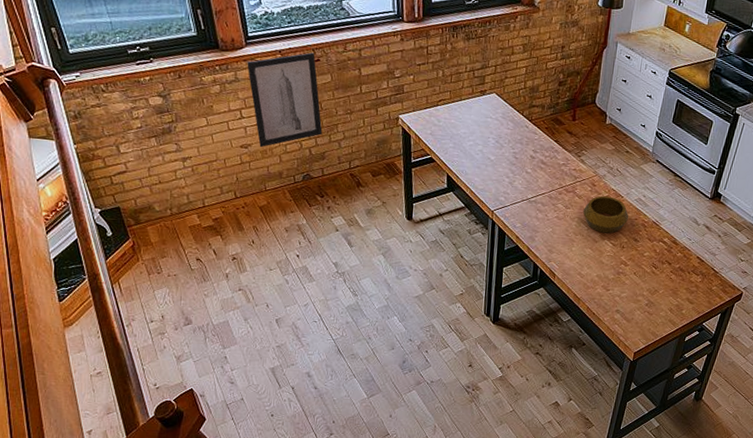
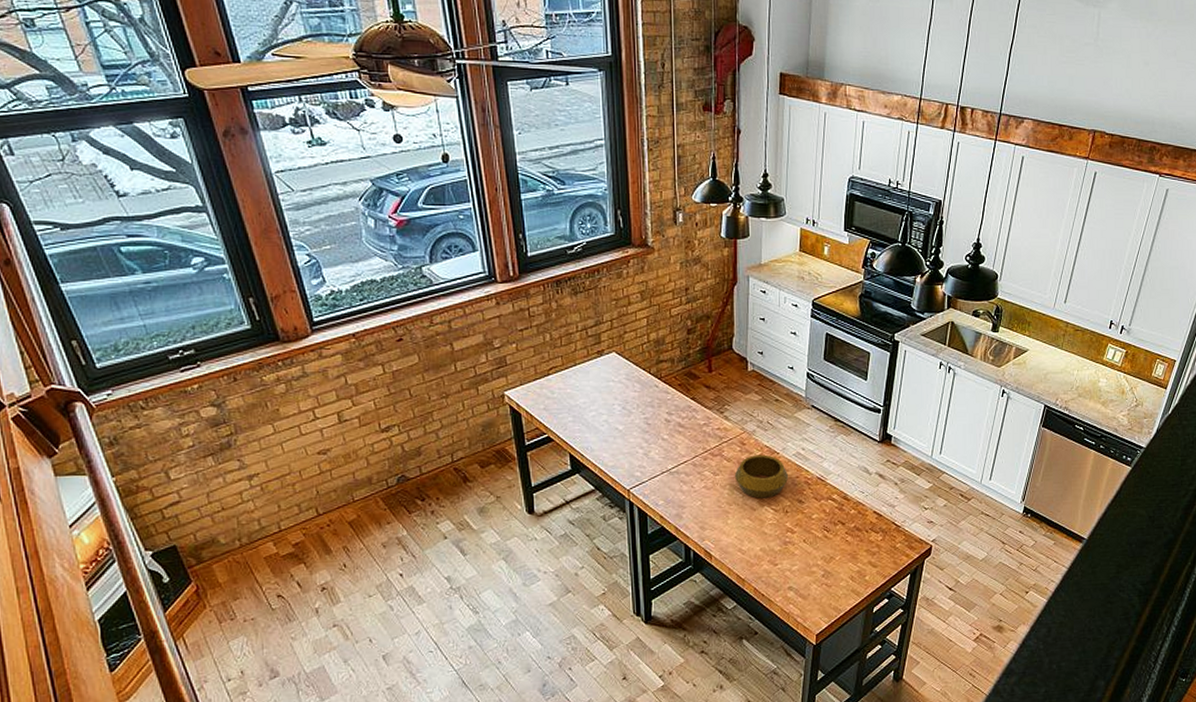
wall art: present [247,52,323,148] -> none [315,331,415,452]

